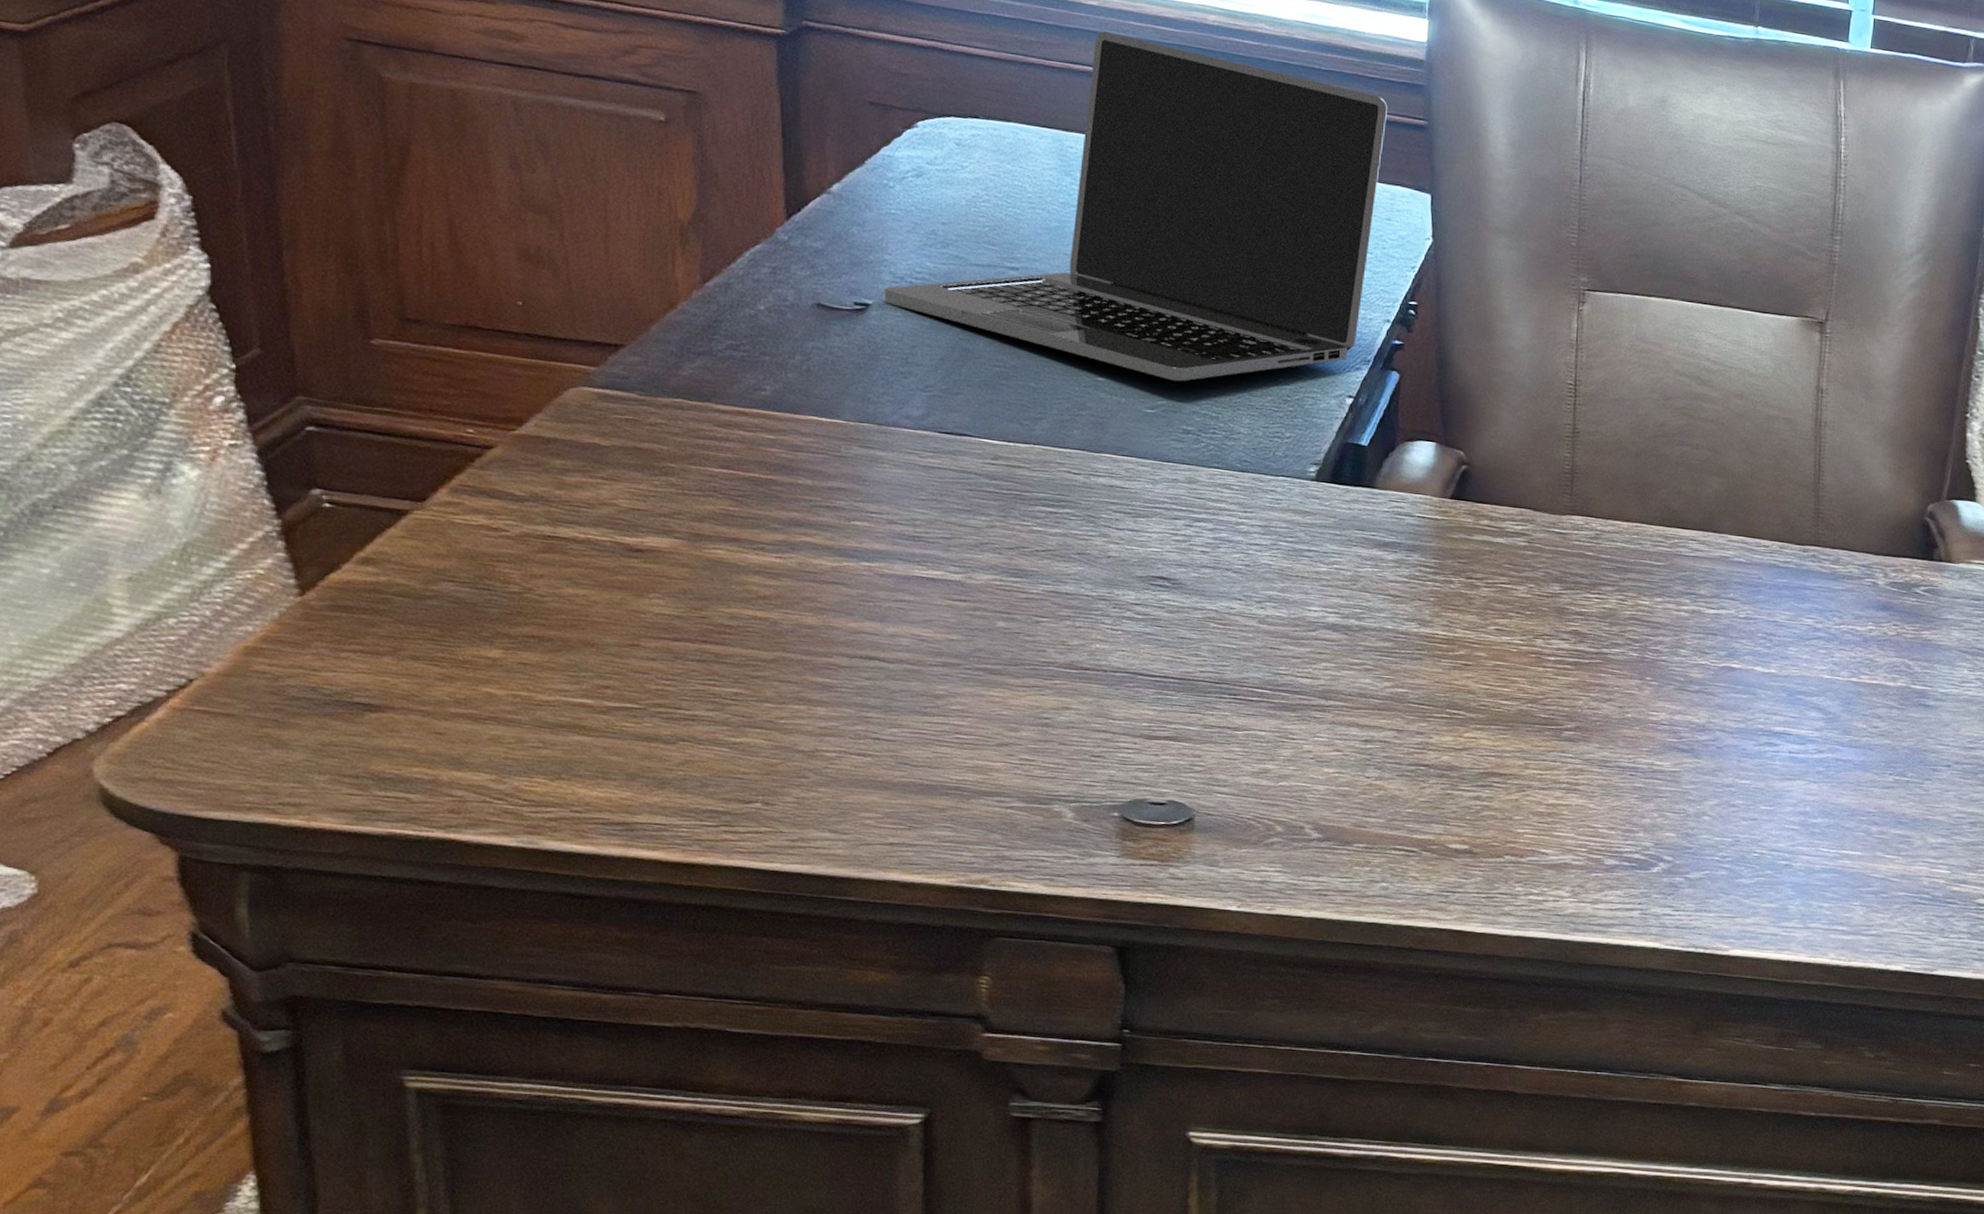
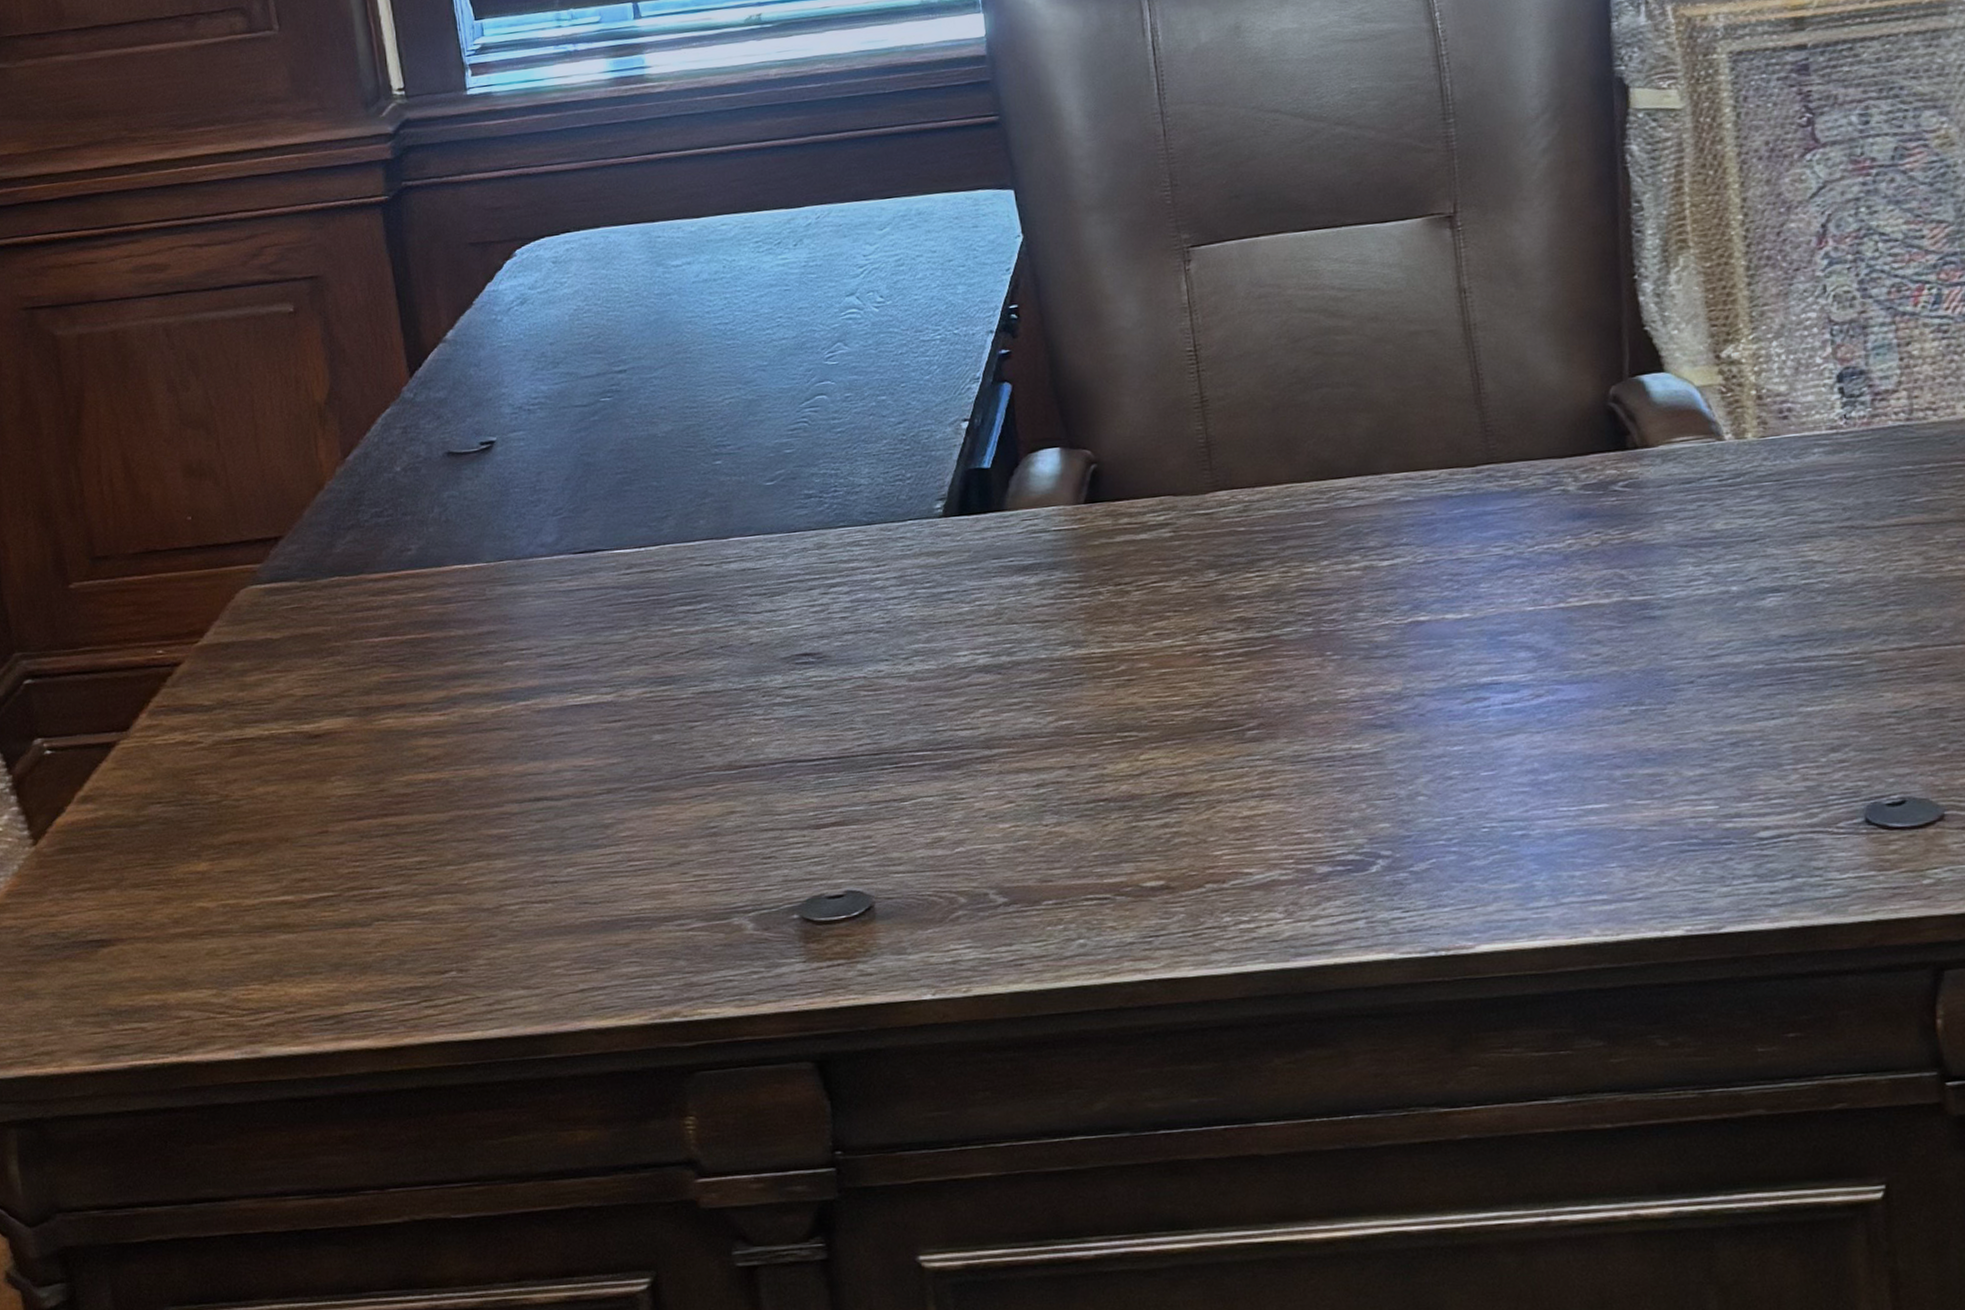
laptop: present [884,31,1387,382] -> none [505,103,962,448]

